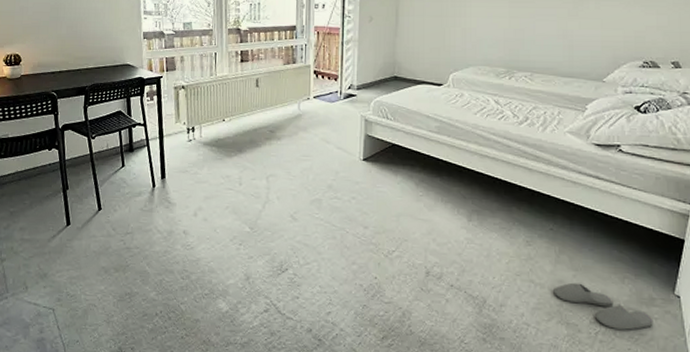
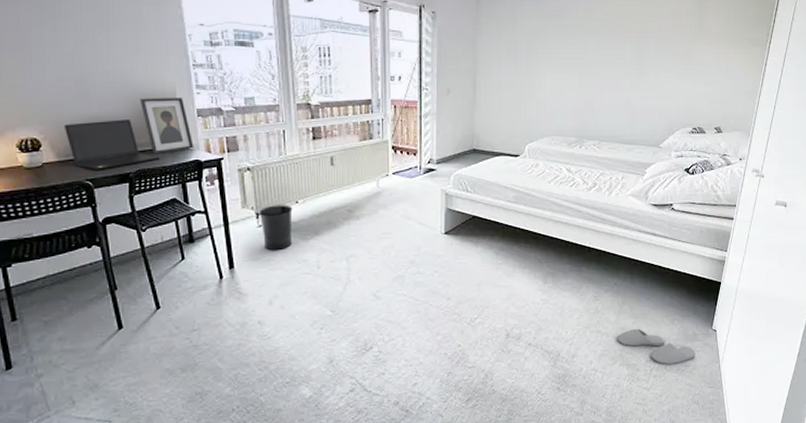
laptop: none [39,40,111,84] -> present [63,119,160,172]
picture frame: none [98,21,139,71] -> present [139,97,194,155]
waste bin: none [190,122,220,165] -> present [259,205,293,251]

